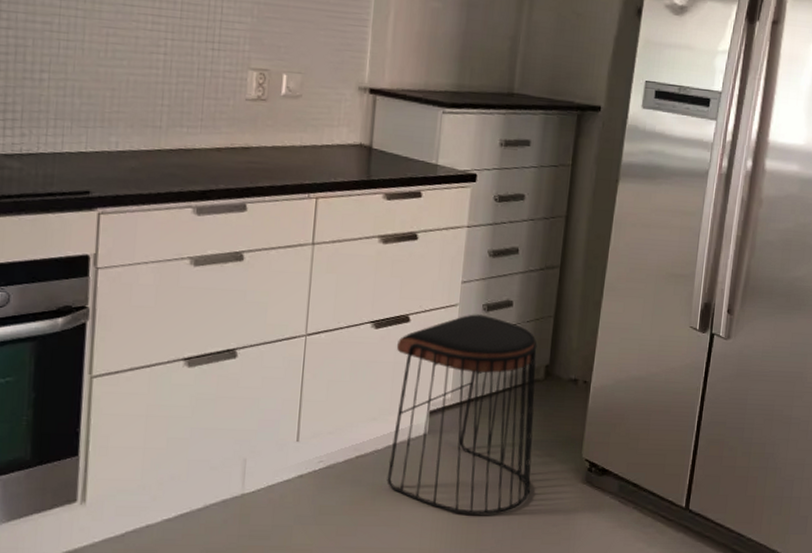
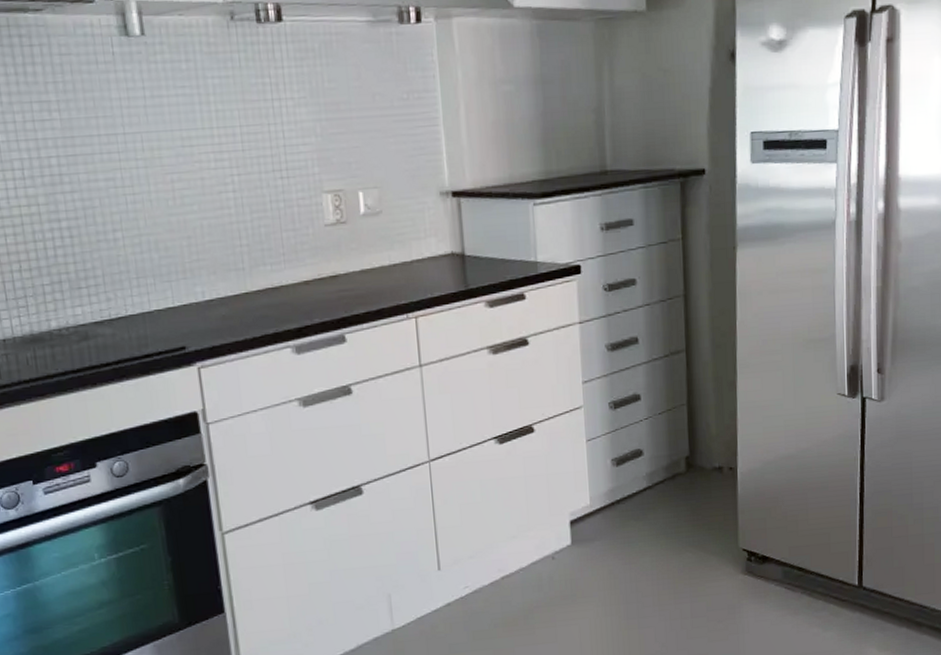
stool: present [387,314,538,515] -> none [524,413,688,622]

